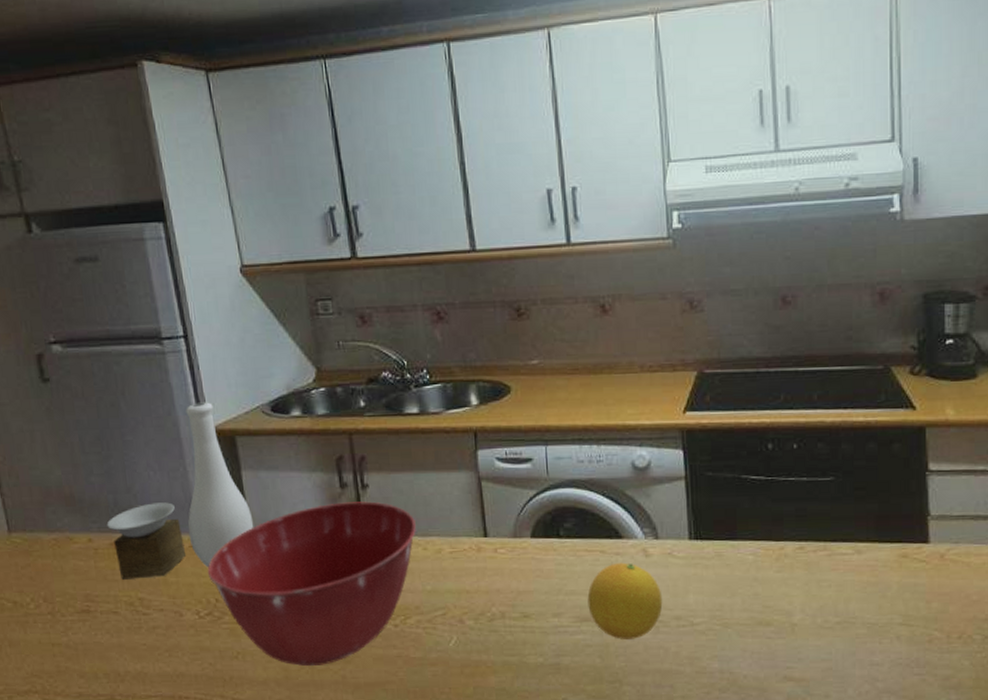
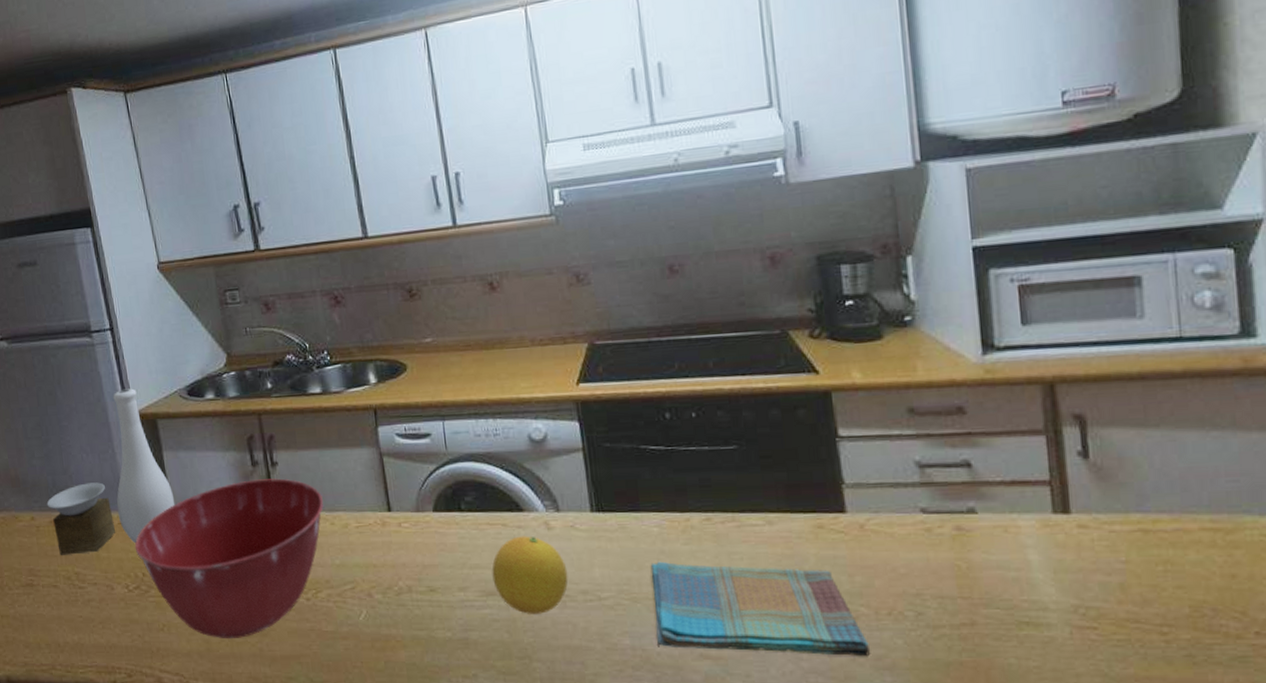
dish towel: none [743,588,940,678] -> present [650,561,871,657]

